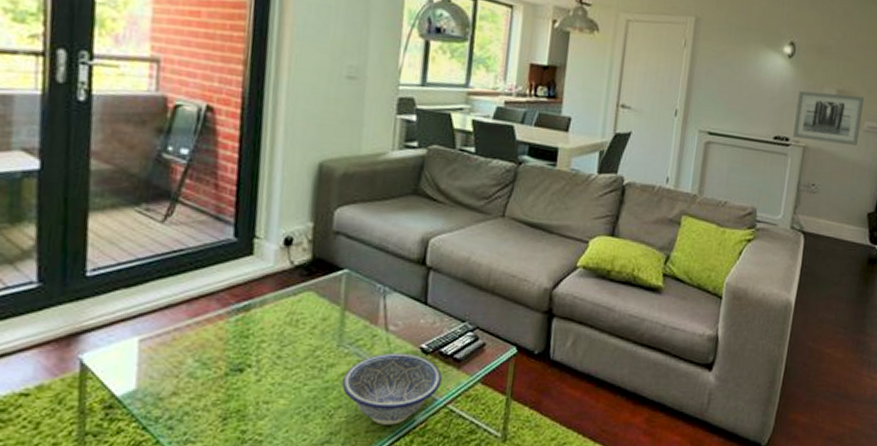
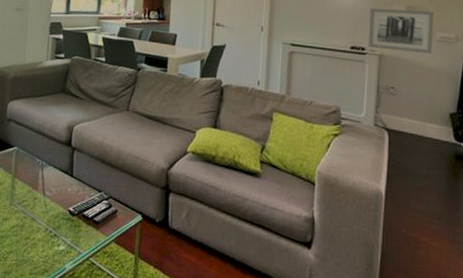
decorative bowl: present [342,353,442,425] -> none [13,212,85,271]

